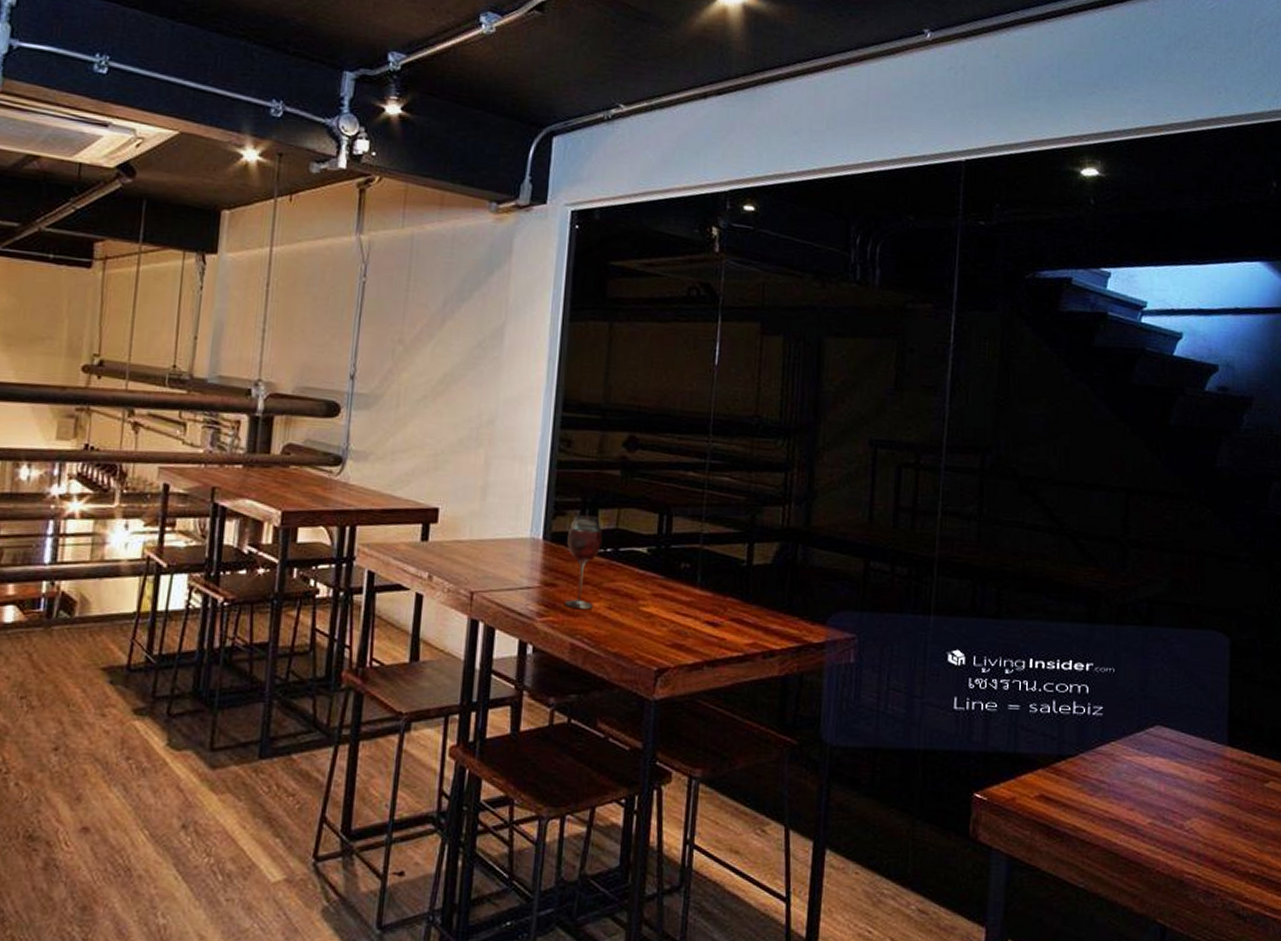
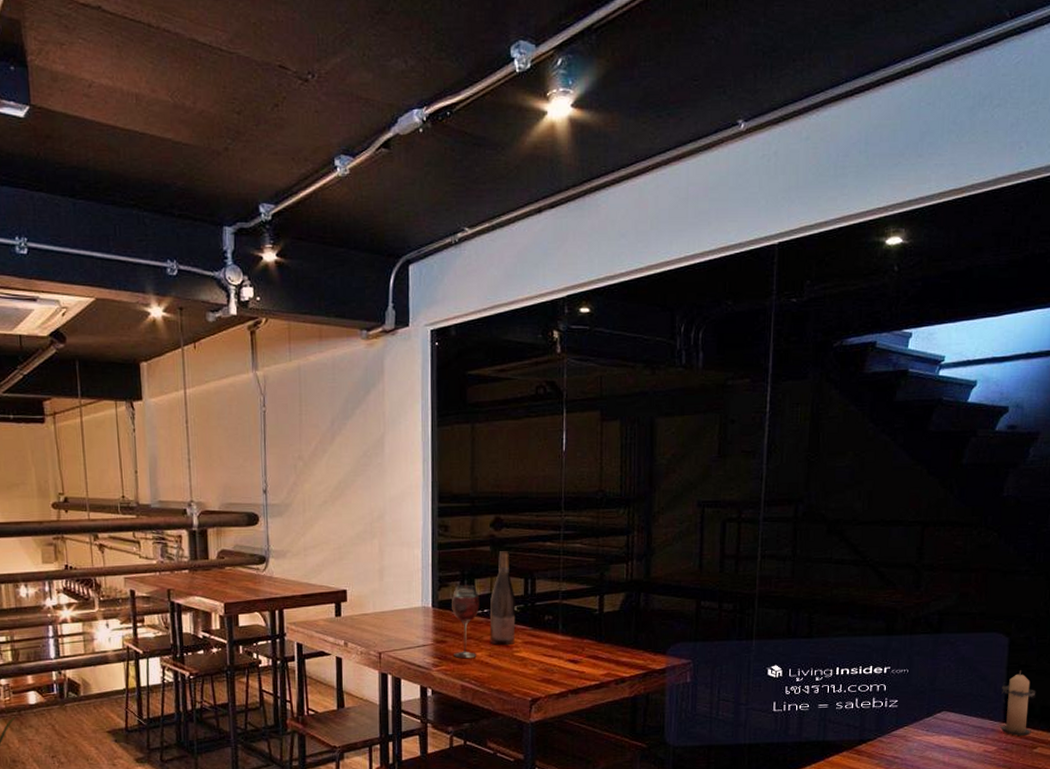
wine bottle: none [611,477,647,597] -> present [489,551,516,646]
candle: none [1223,680,1265,766] -> present [999,670,1036,736]

